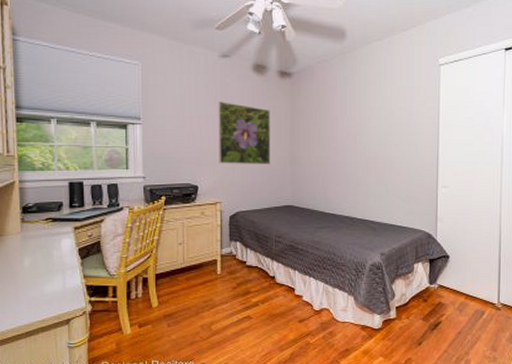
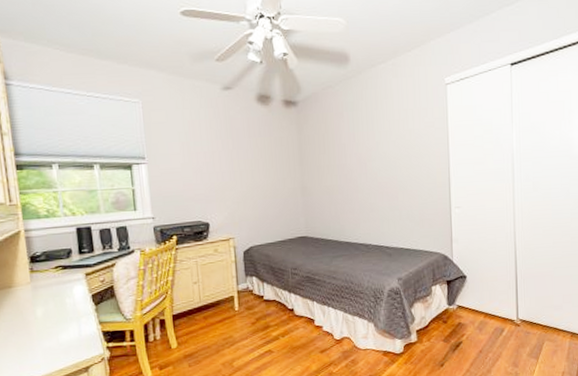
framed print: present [218,102,271,165] -> none [223,135,281,199]

